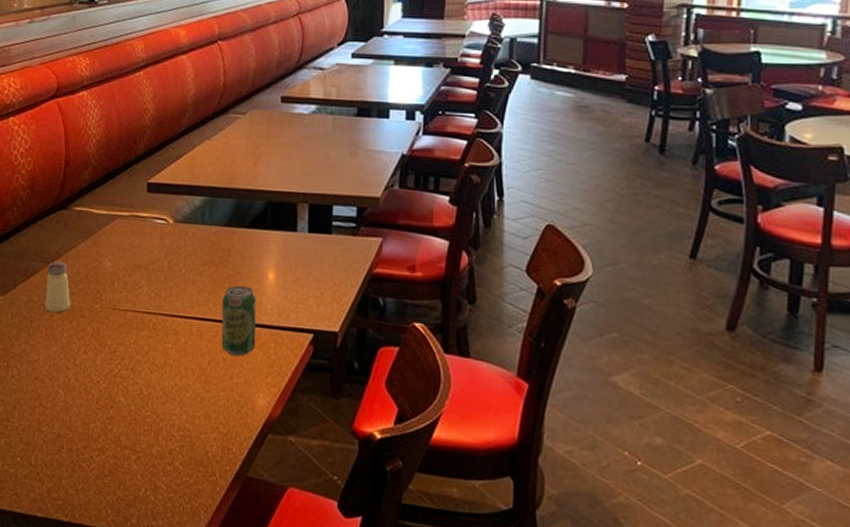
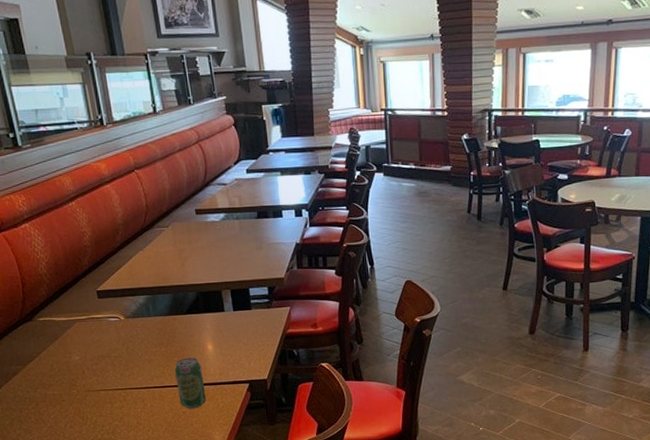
saltshaker: present [44,261,71,313] -> none [25,362,51,402]

